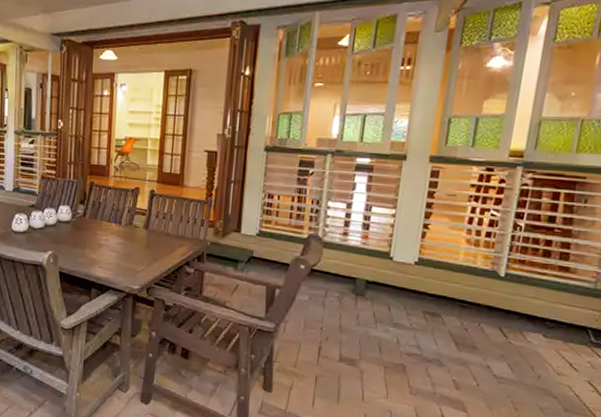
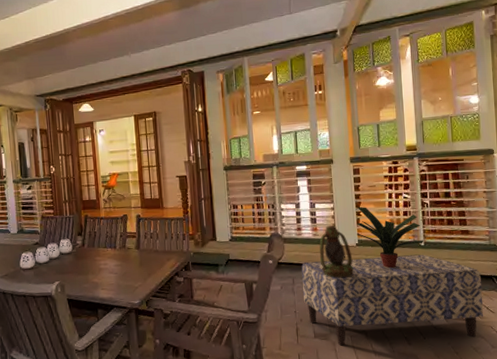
bench: none [335,274,572,395] -> present [301,254,483,346]
lantern: none [364,234,407,300] -> present [319,225,354,278]
potted plant: none [418,217,506,298] -> present [356,206,424,269]

